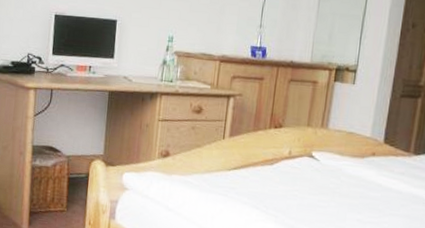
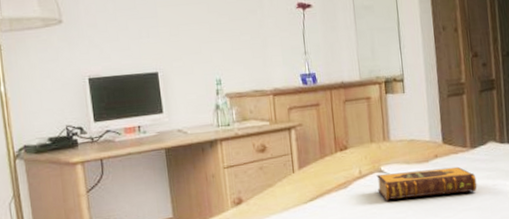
hardback book: none [304,159,413,199] -> present [376,166,477,201]

